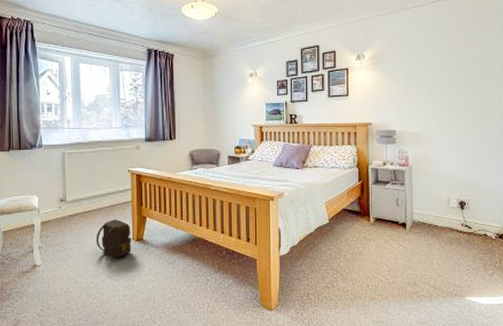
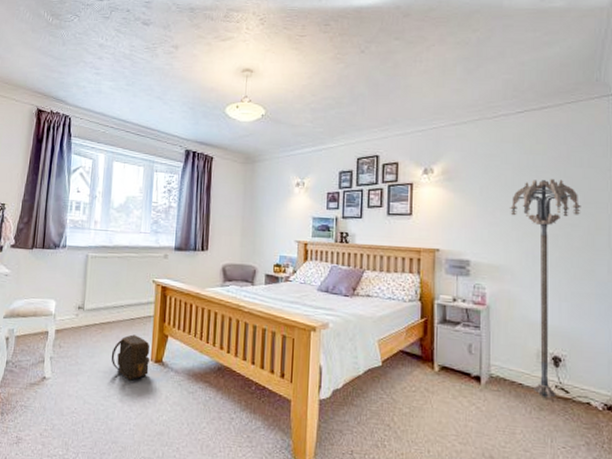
floor lamp: none [426,58,480,234] -> present [510,179,581,398]

